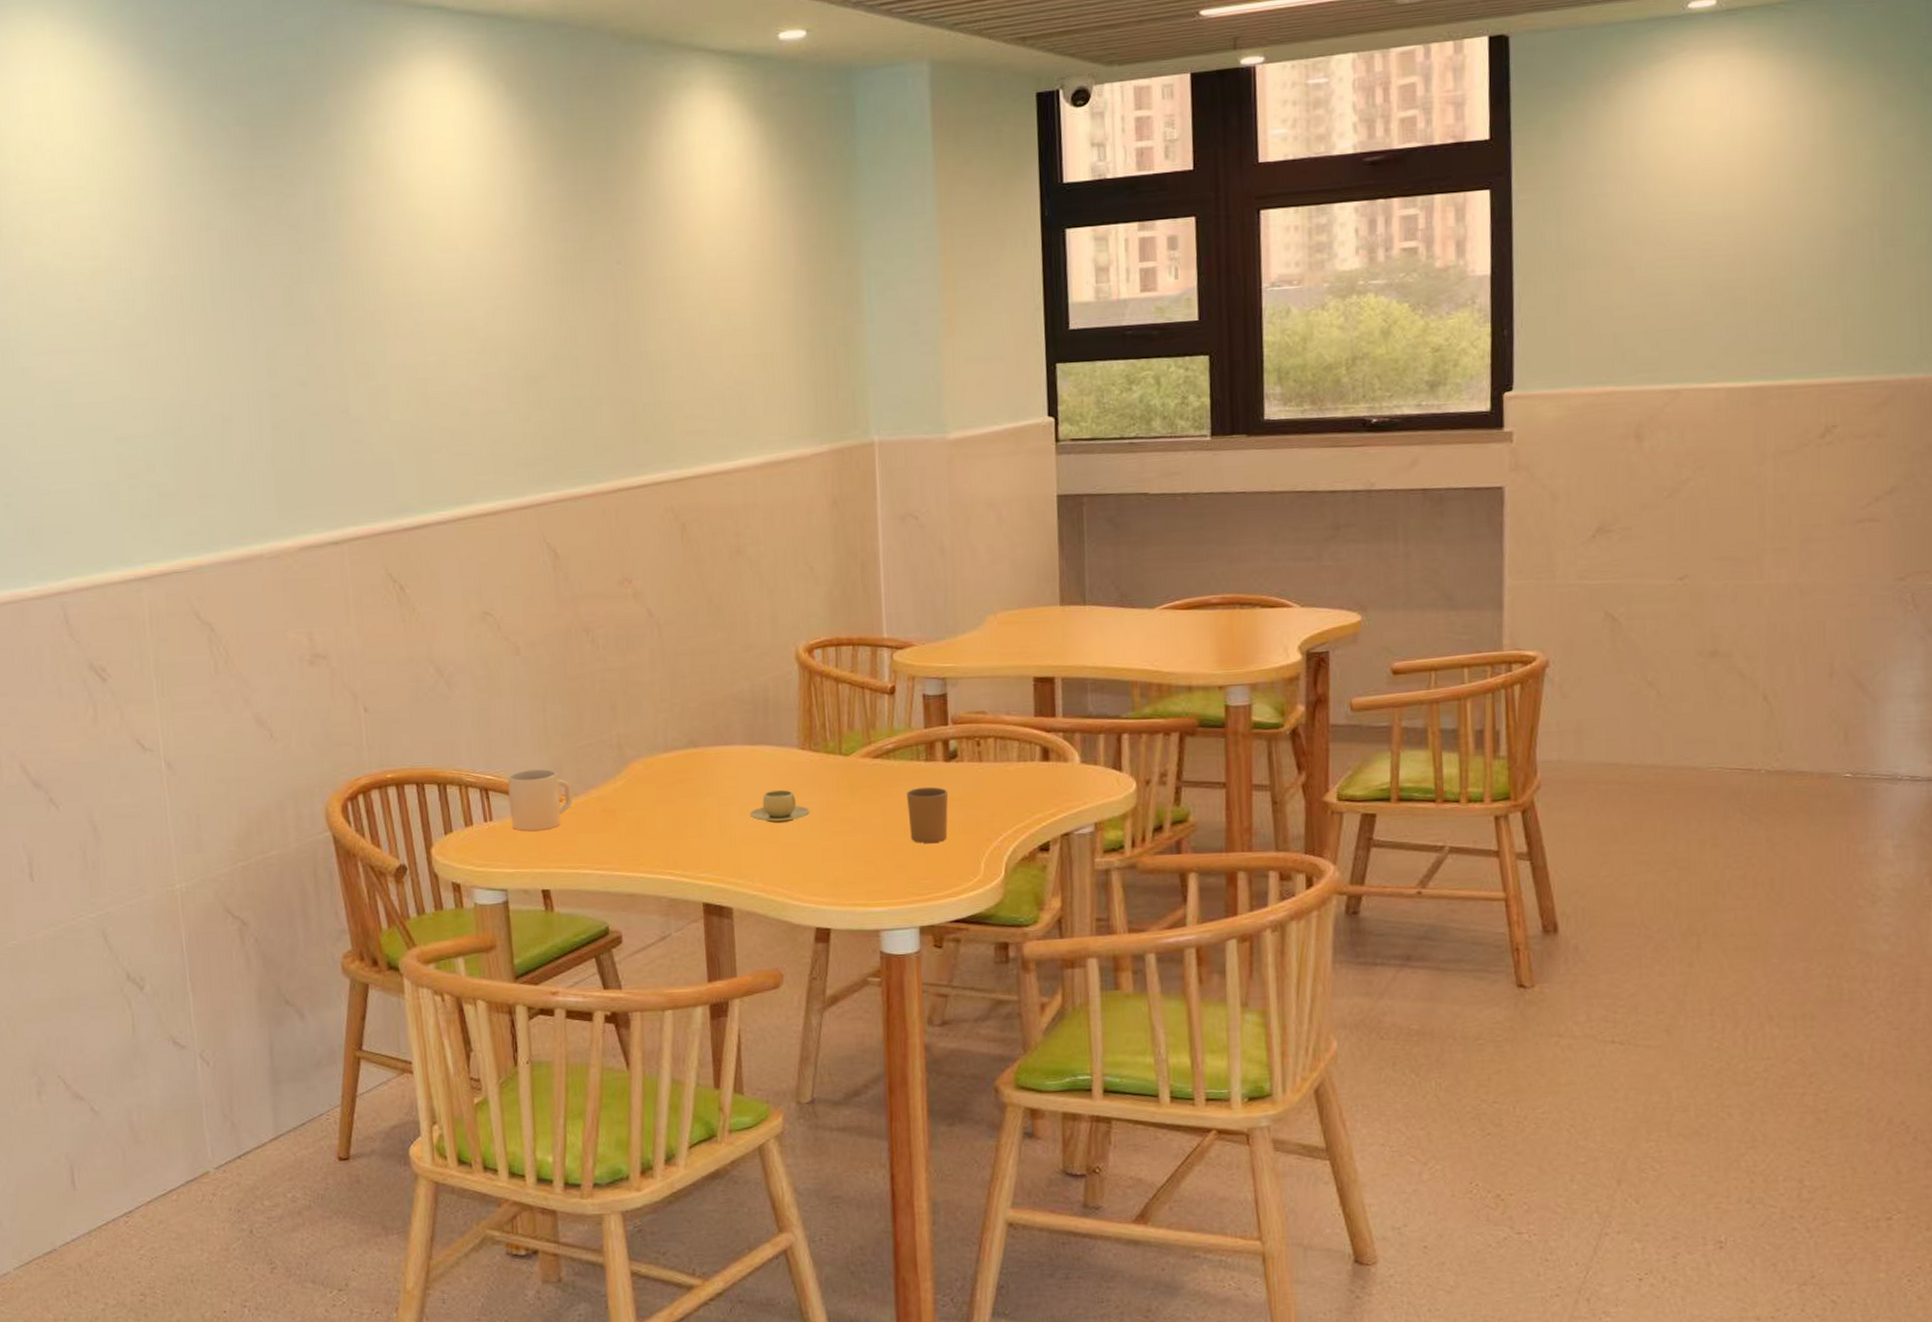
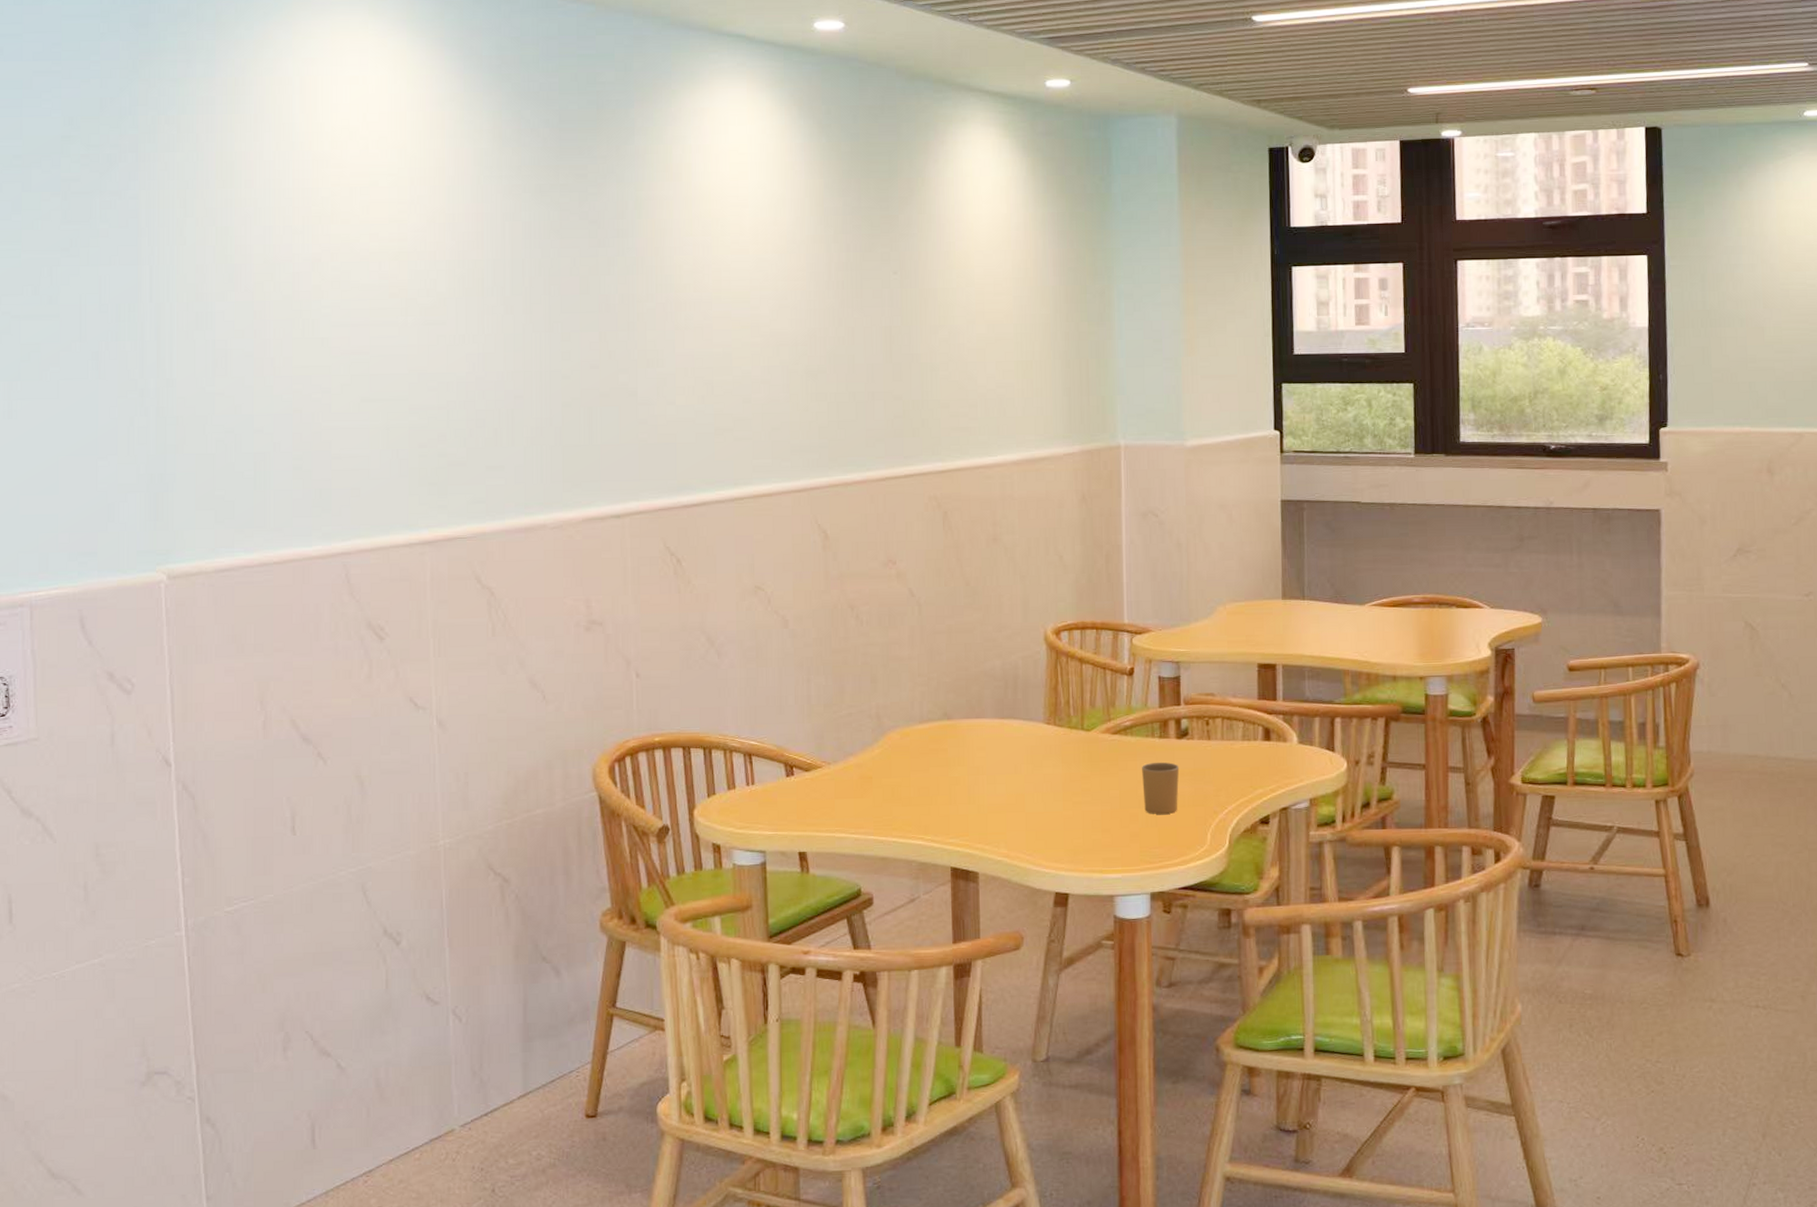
mug: present [507,768,573,832] -> none [770,736,832,796]
teacup: present [750,789,810,823] -> none [997,761,1053,792]

